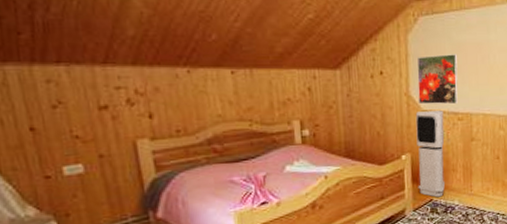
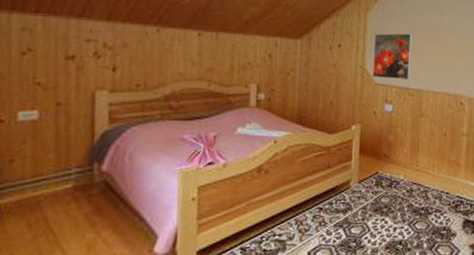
air purifier: present [415,110,446,198] -> none [365,84,396,170]

